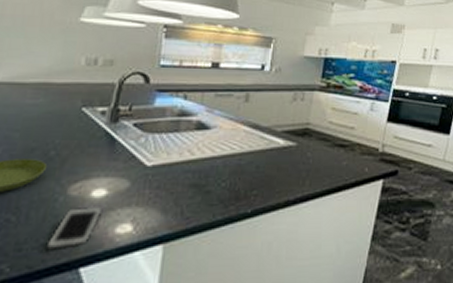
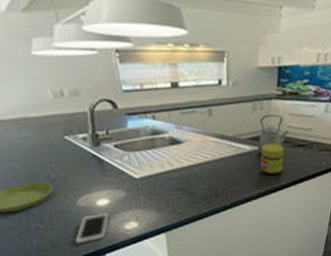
kettle: none [292,107,330,151] -> present [257,114,289,154]
jar: none [293,140,322,180] -> present [260,144,284,176]

